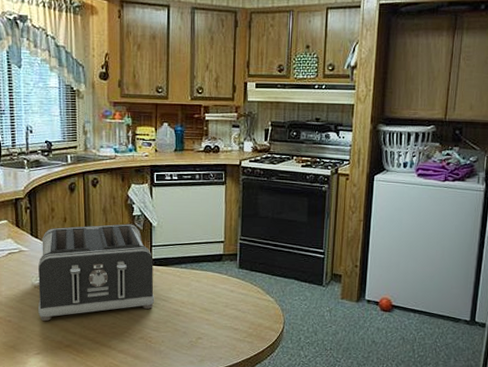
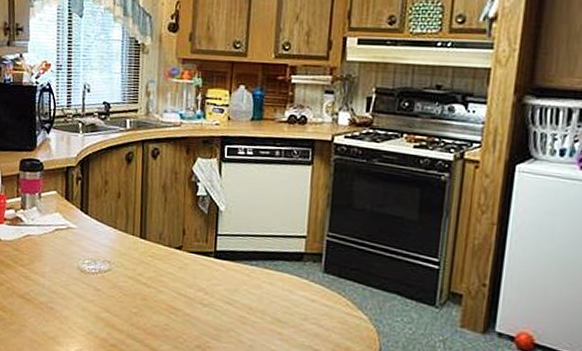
toaster: present [37,224,155,321] -> none [82,203,218,313]

